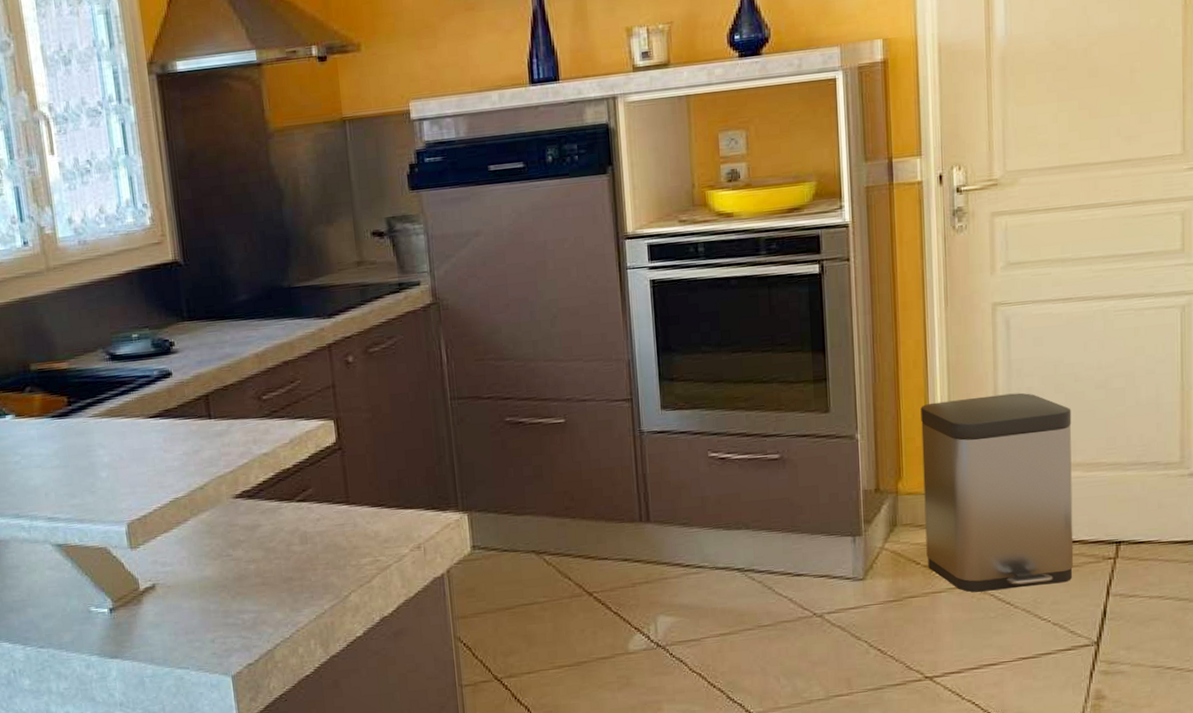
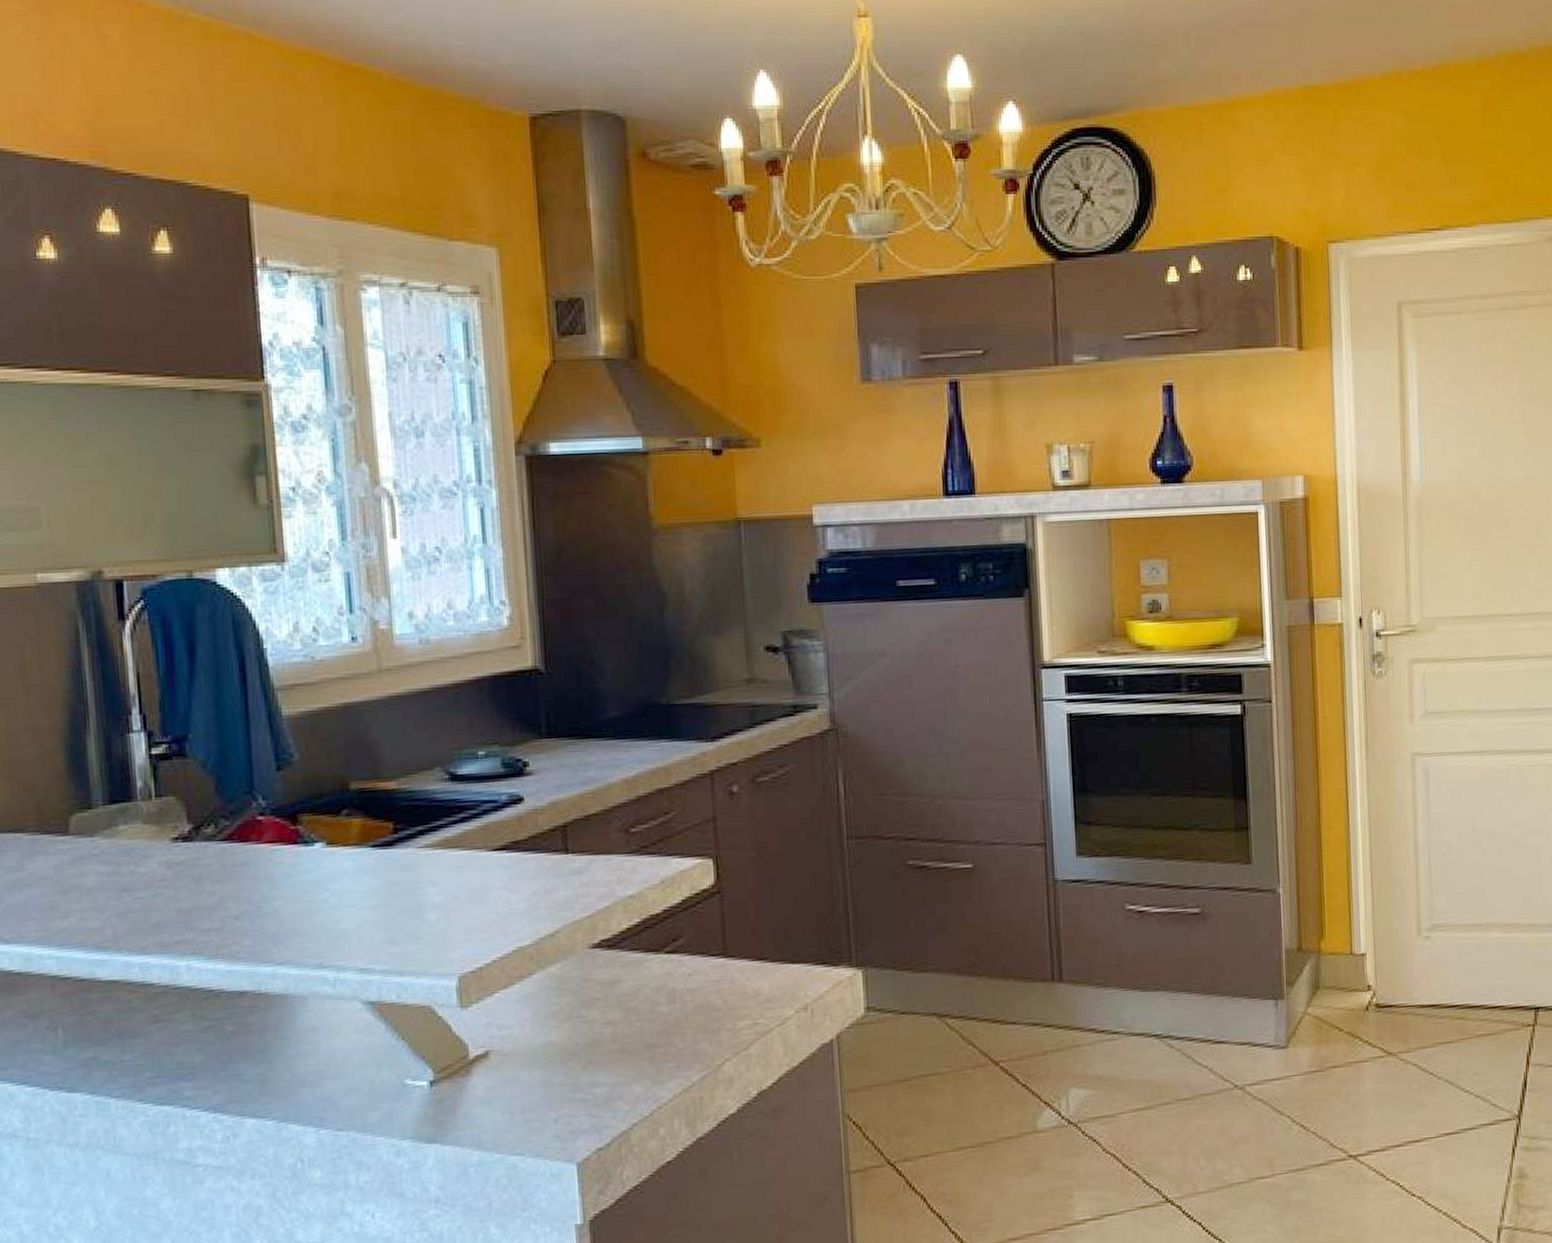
pedal bin: present [921,392,1074,592] -> none [1343,848,1495,1062]

